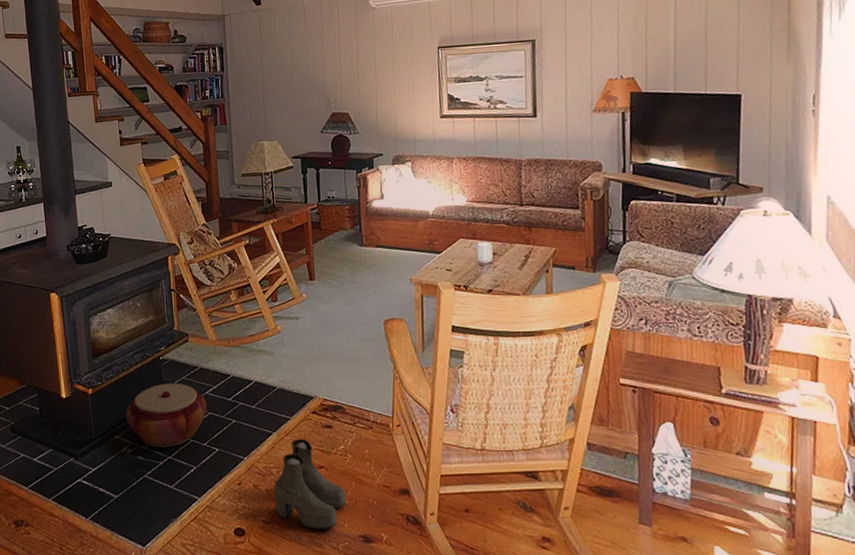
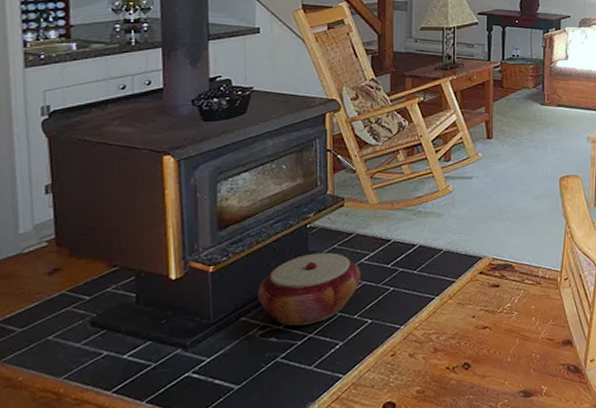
boots: present [273,439,346,530] -> none [431,300,509,392]

